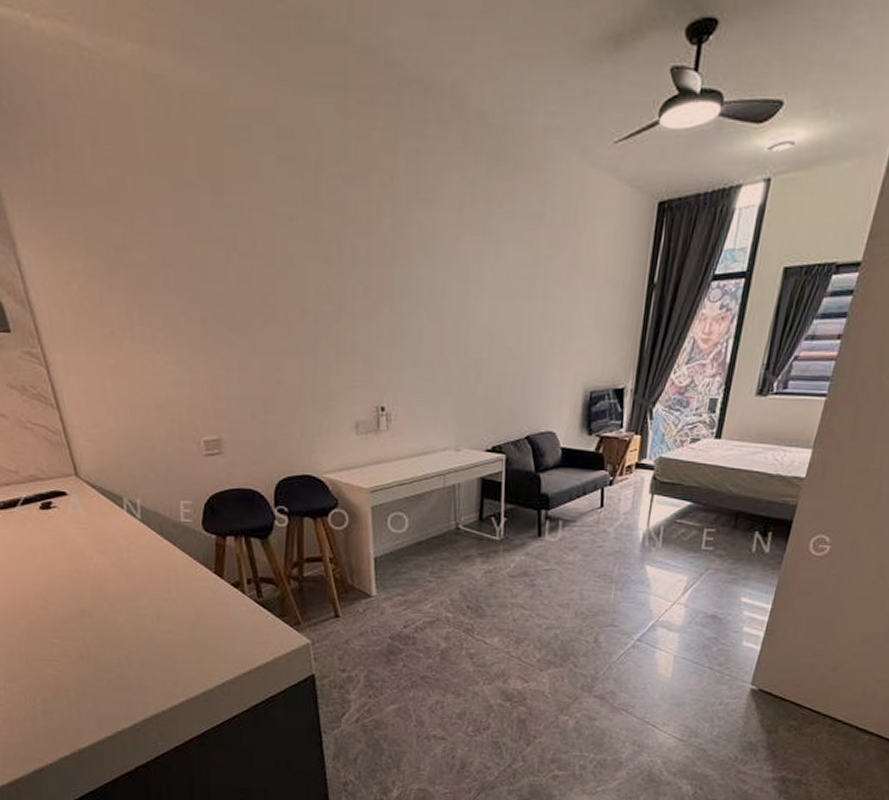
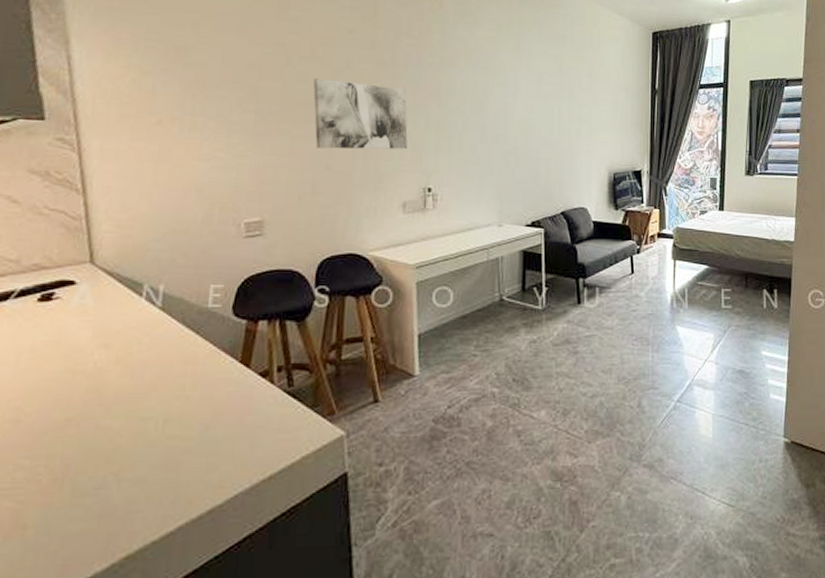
wall art: none [255,278,358,363] -> present [313,77,408,150]

